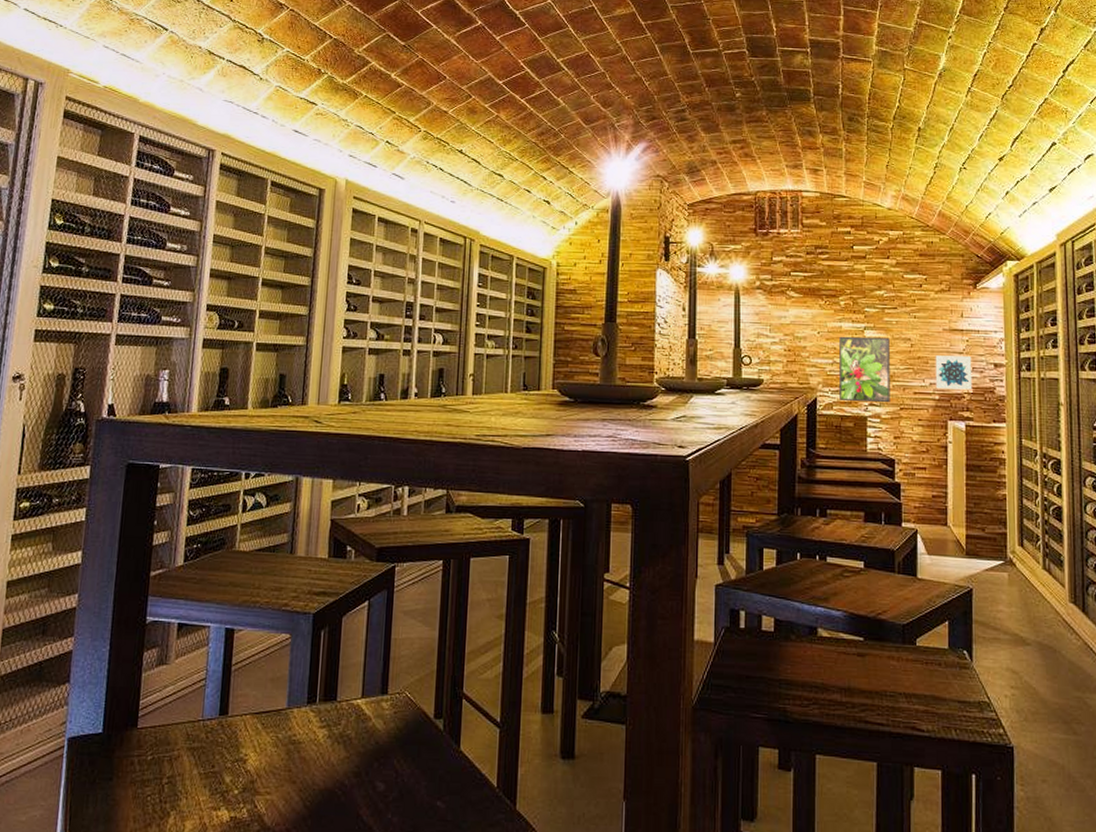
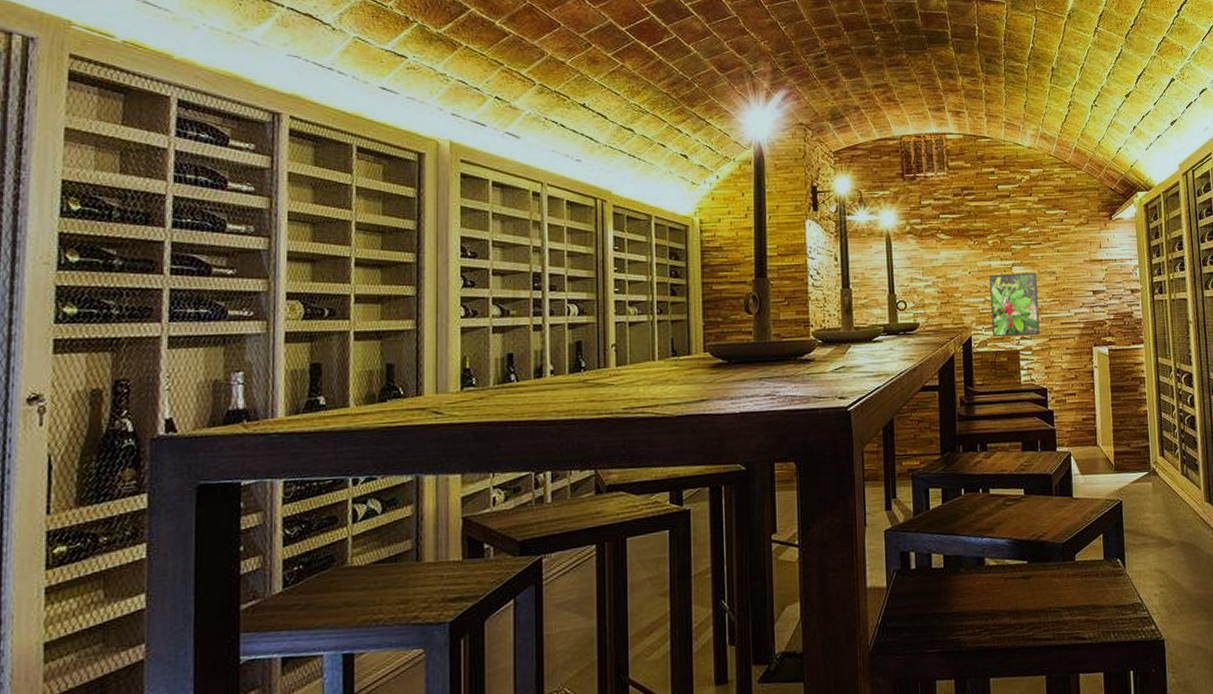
wall art: present [935,355,973,390] -> none [1078,285,1113,318]

